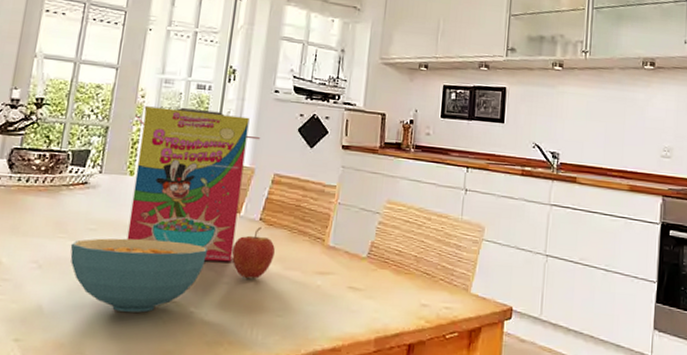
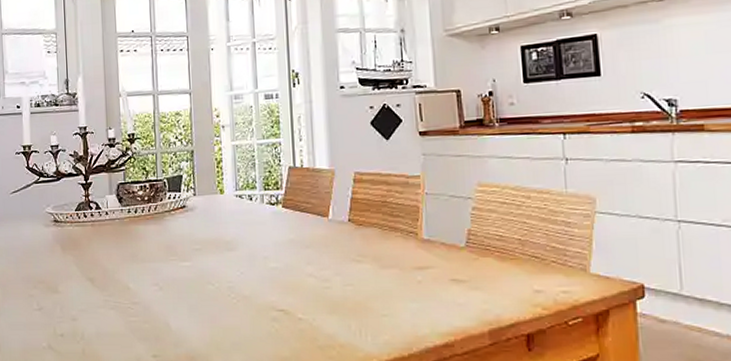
cereal bowl: present [70,238,207,313] -> none [182,252,304,324]
cereal box: present [126,106,260,262] -> none [214,118,334,267]
fruit: present [231,226,275,280] -> none [326,227,369,282]

